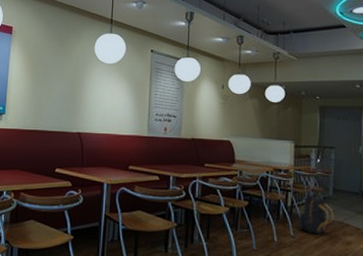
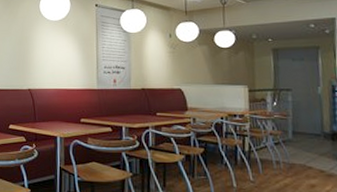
backpack: present [297,192,334,235] -> none [256,136,296,179]

